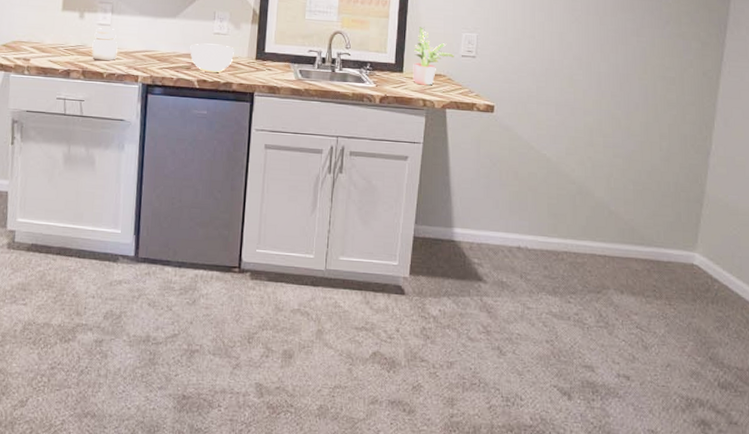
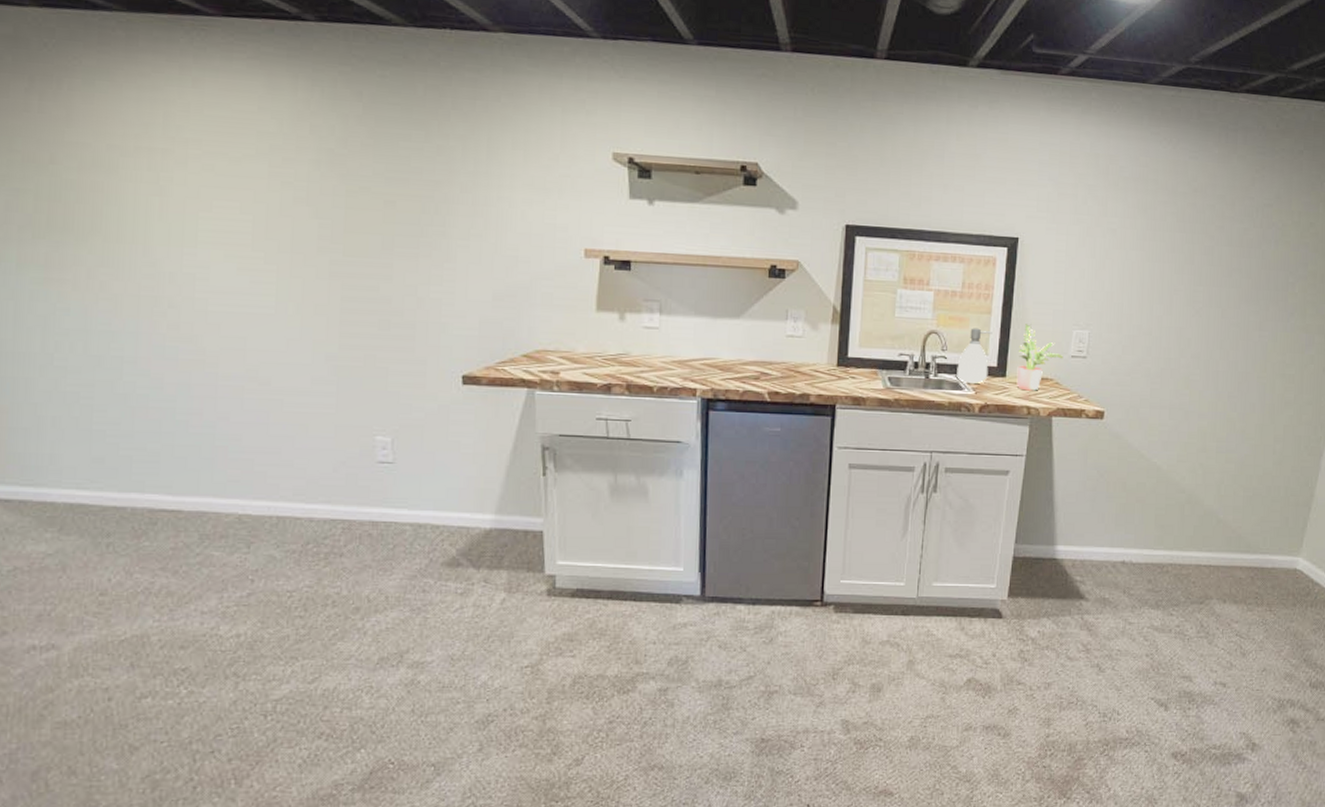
jar: present [91,28,118,61] -> none [637,332,669,373]
bowl: present [190,43,234,73] -> none [758,348,811,383]
soap dispenser: none [359,29,390,78] -> present [957,328,993,383]

